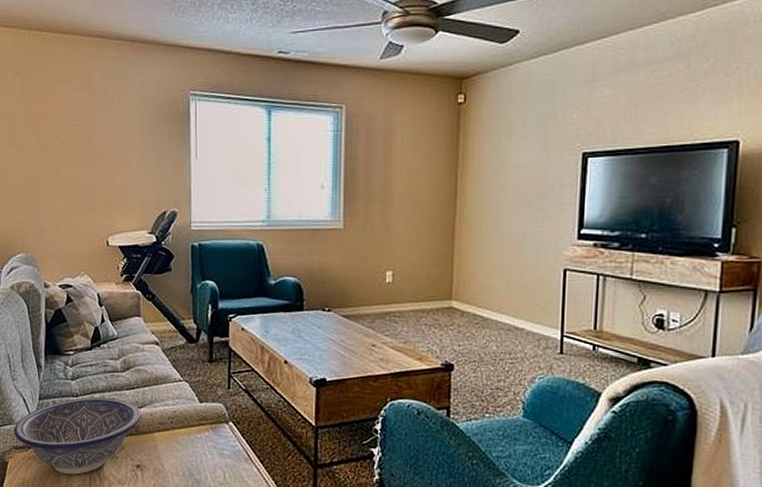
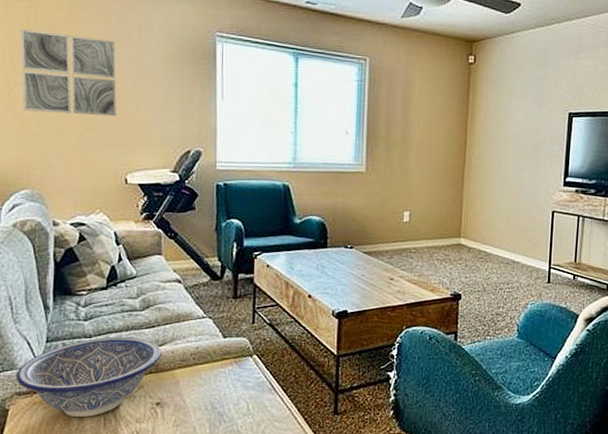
wall art: none [17,102,99,181] -> present [21,29,117,117]

